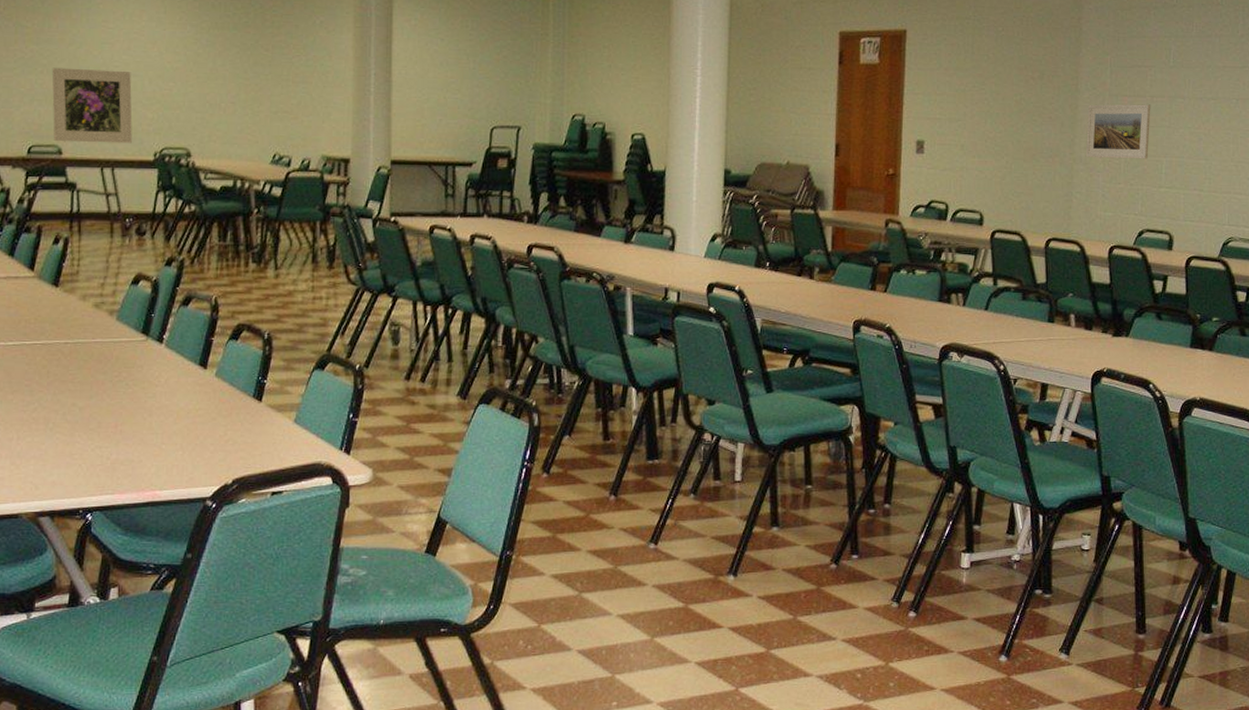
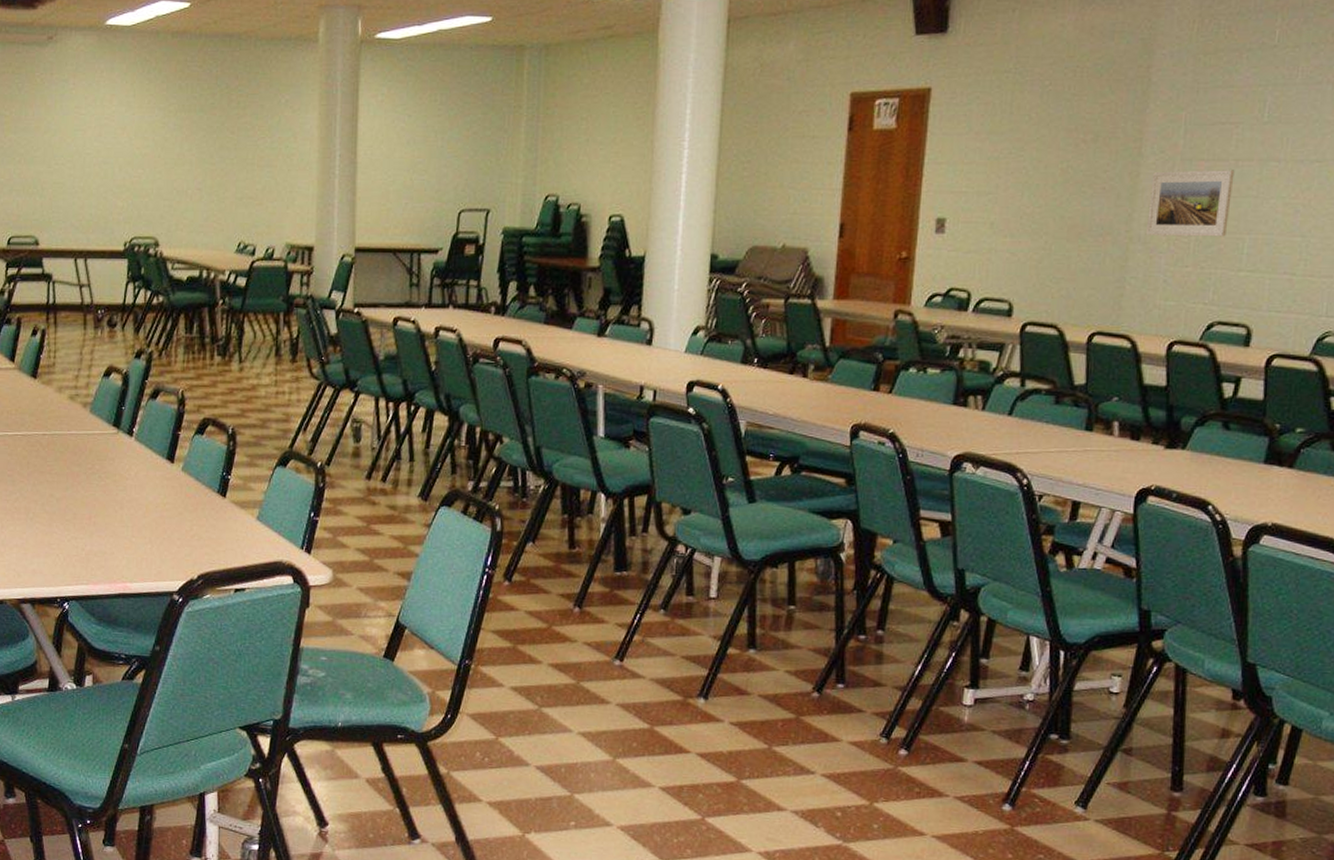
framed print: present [51,67,132,144] -> none [28,156,104,233]

